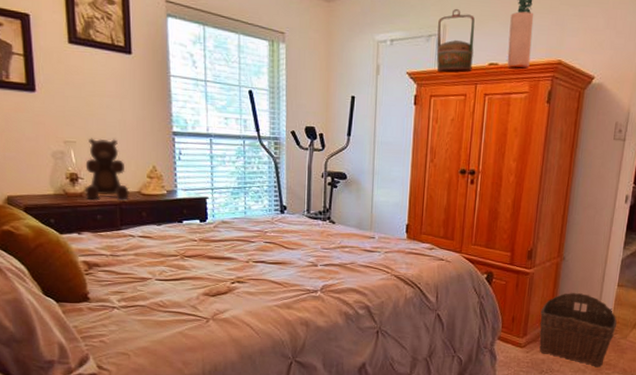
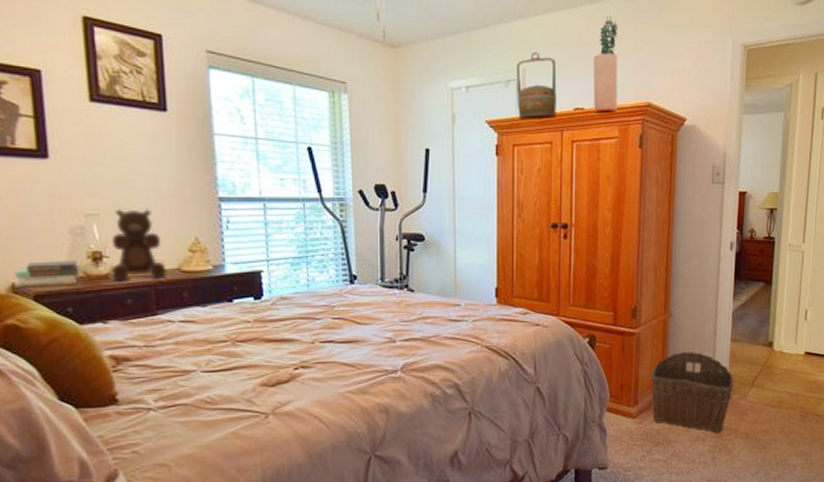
books: none [8,179,61,202] -> present [14,260,81,289]

